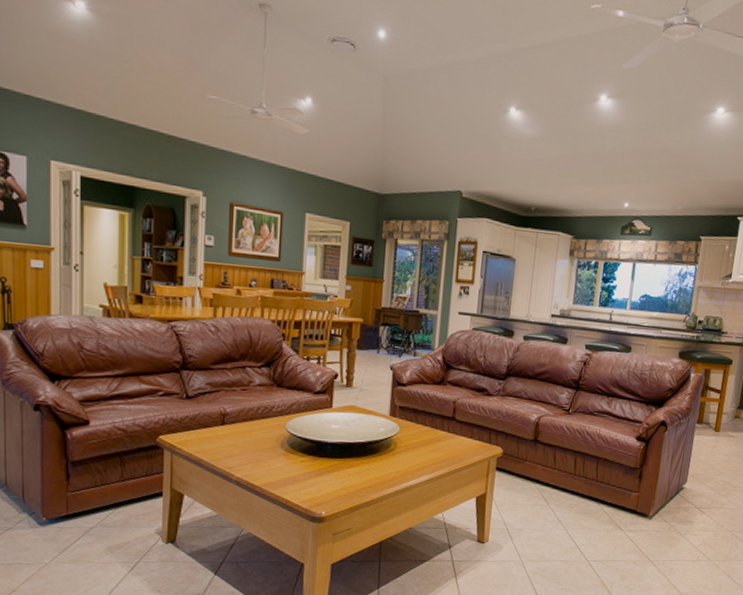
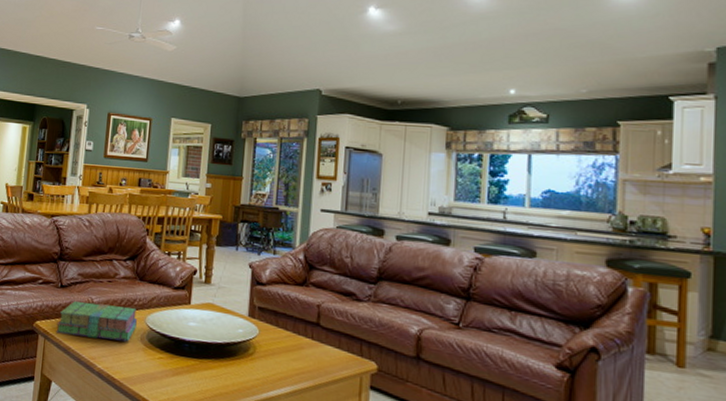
stack of books: none [184,412,276,449] -> present [56,301,137,342]

